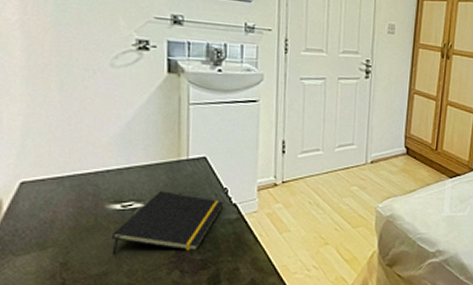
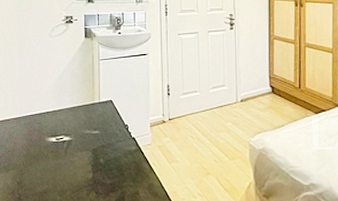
notepad: present [112,191,224,256] -> none [50,127,126,178]

